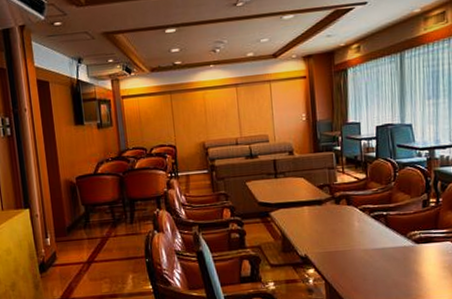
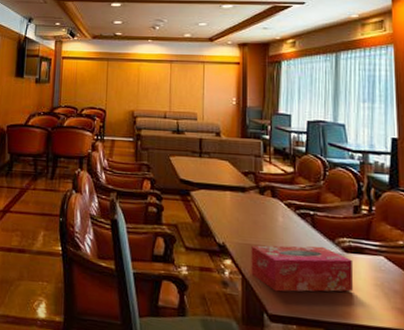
tissue box: none [331,242,424,289] -> present [251,245,353,292]

